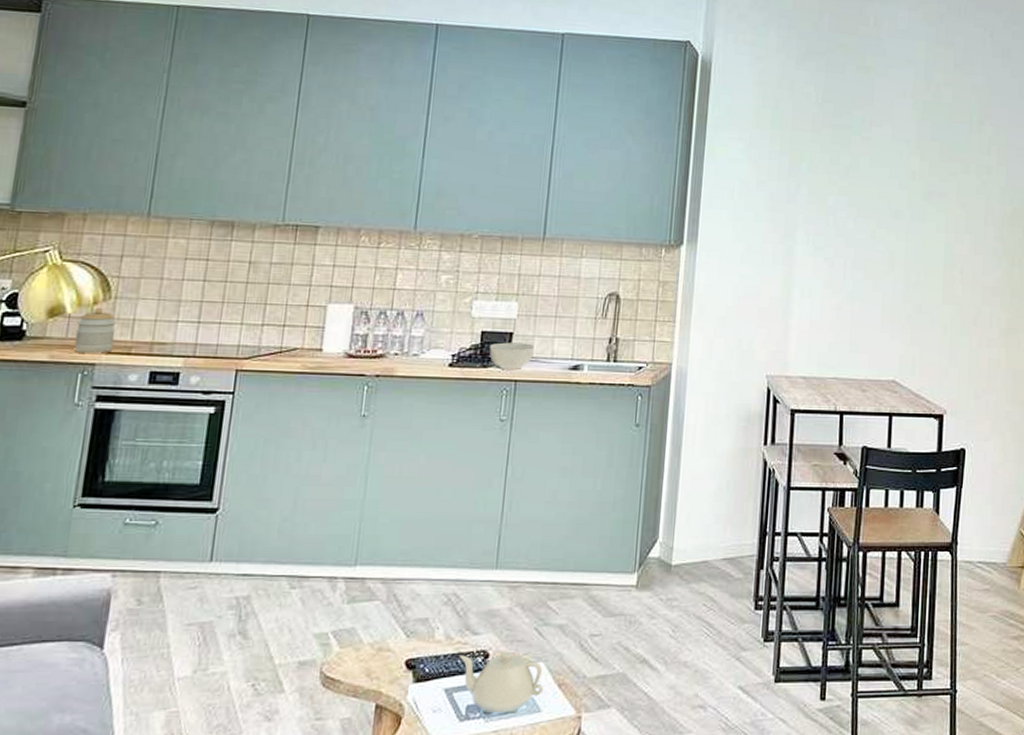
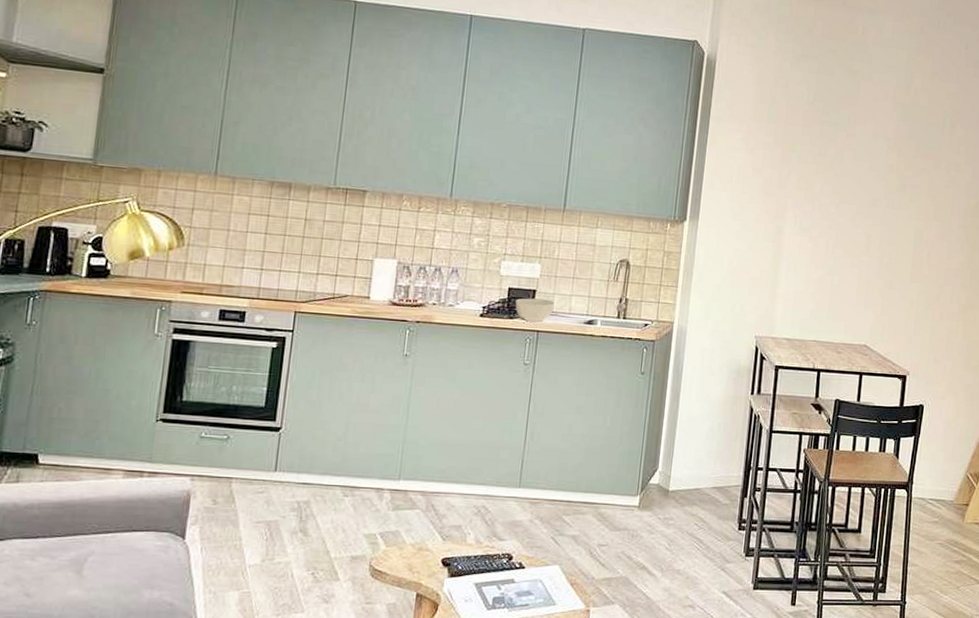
jar: present [74,307,117,354] -> none [153,252,190,293]
teapot: present [459,651,543,715] -> none [487,555,558,606]

